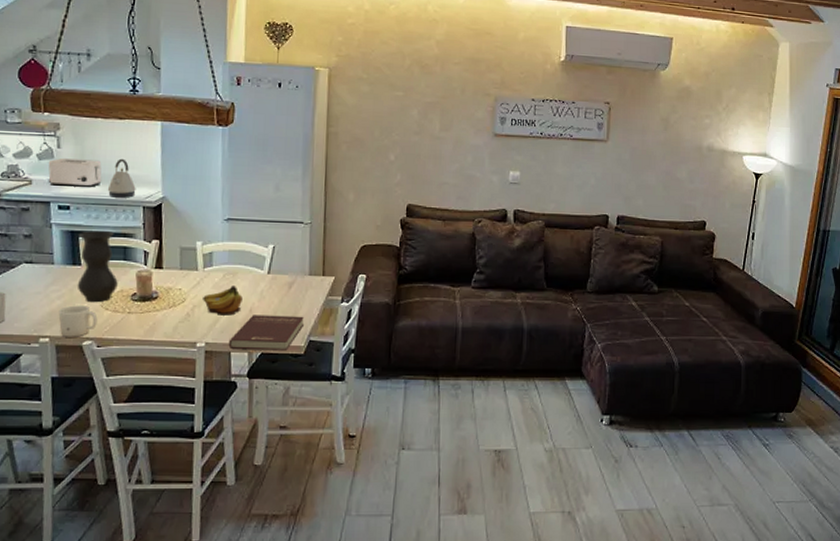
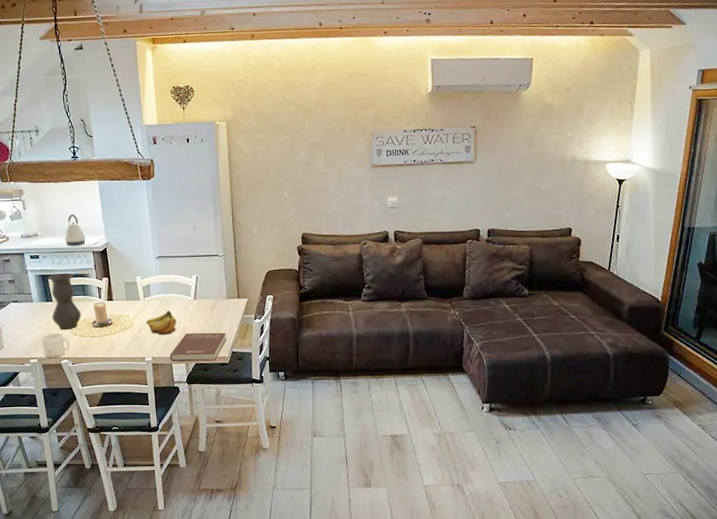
toaster: present [48,158,102,188] -> none [18,217,60,240]

